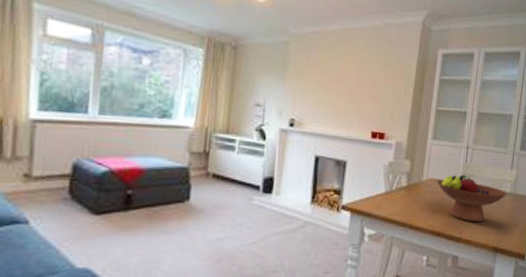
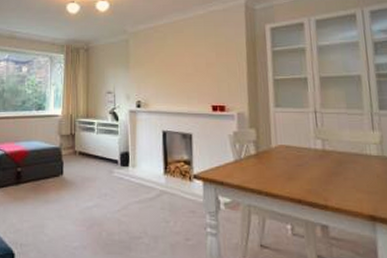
fruit bowl: present [436,174,508,223] -> none [287,139,374,189]

